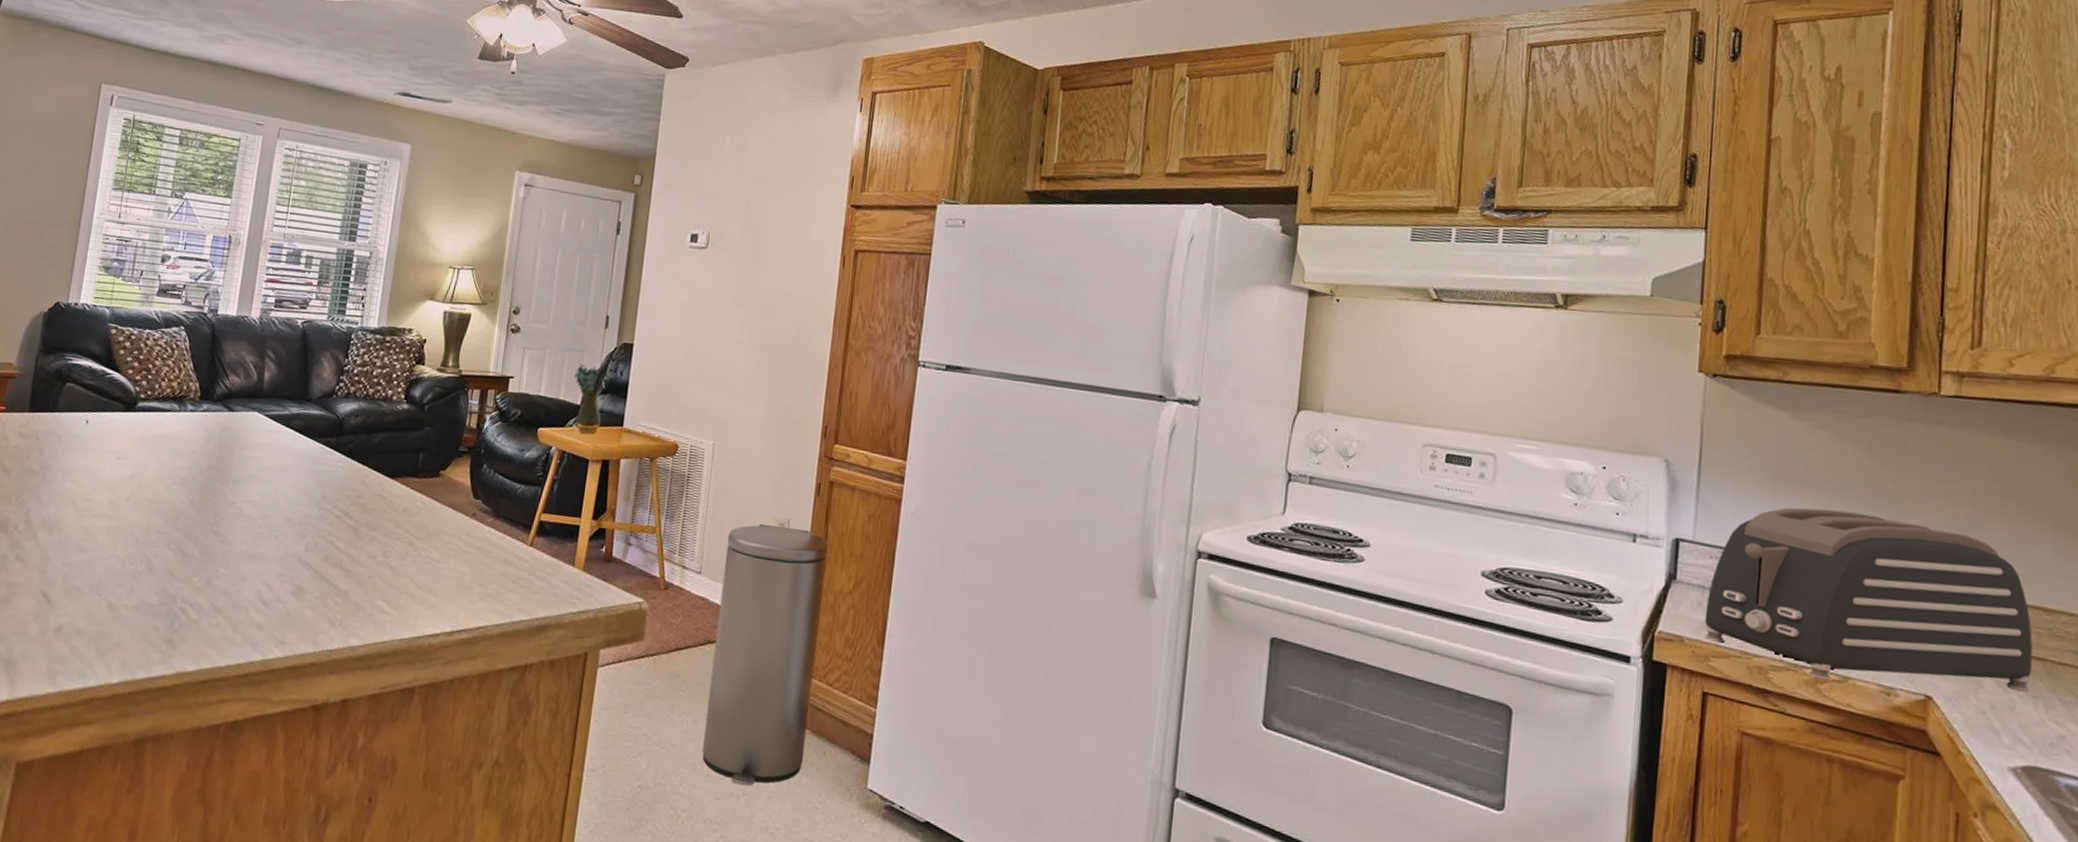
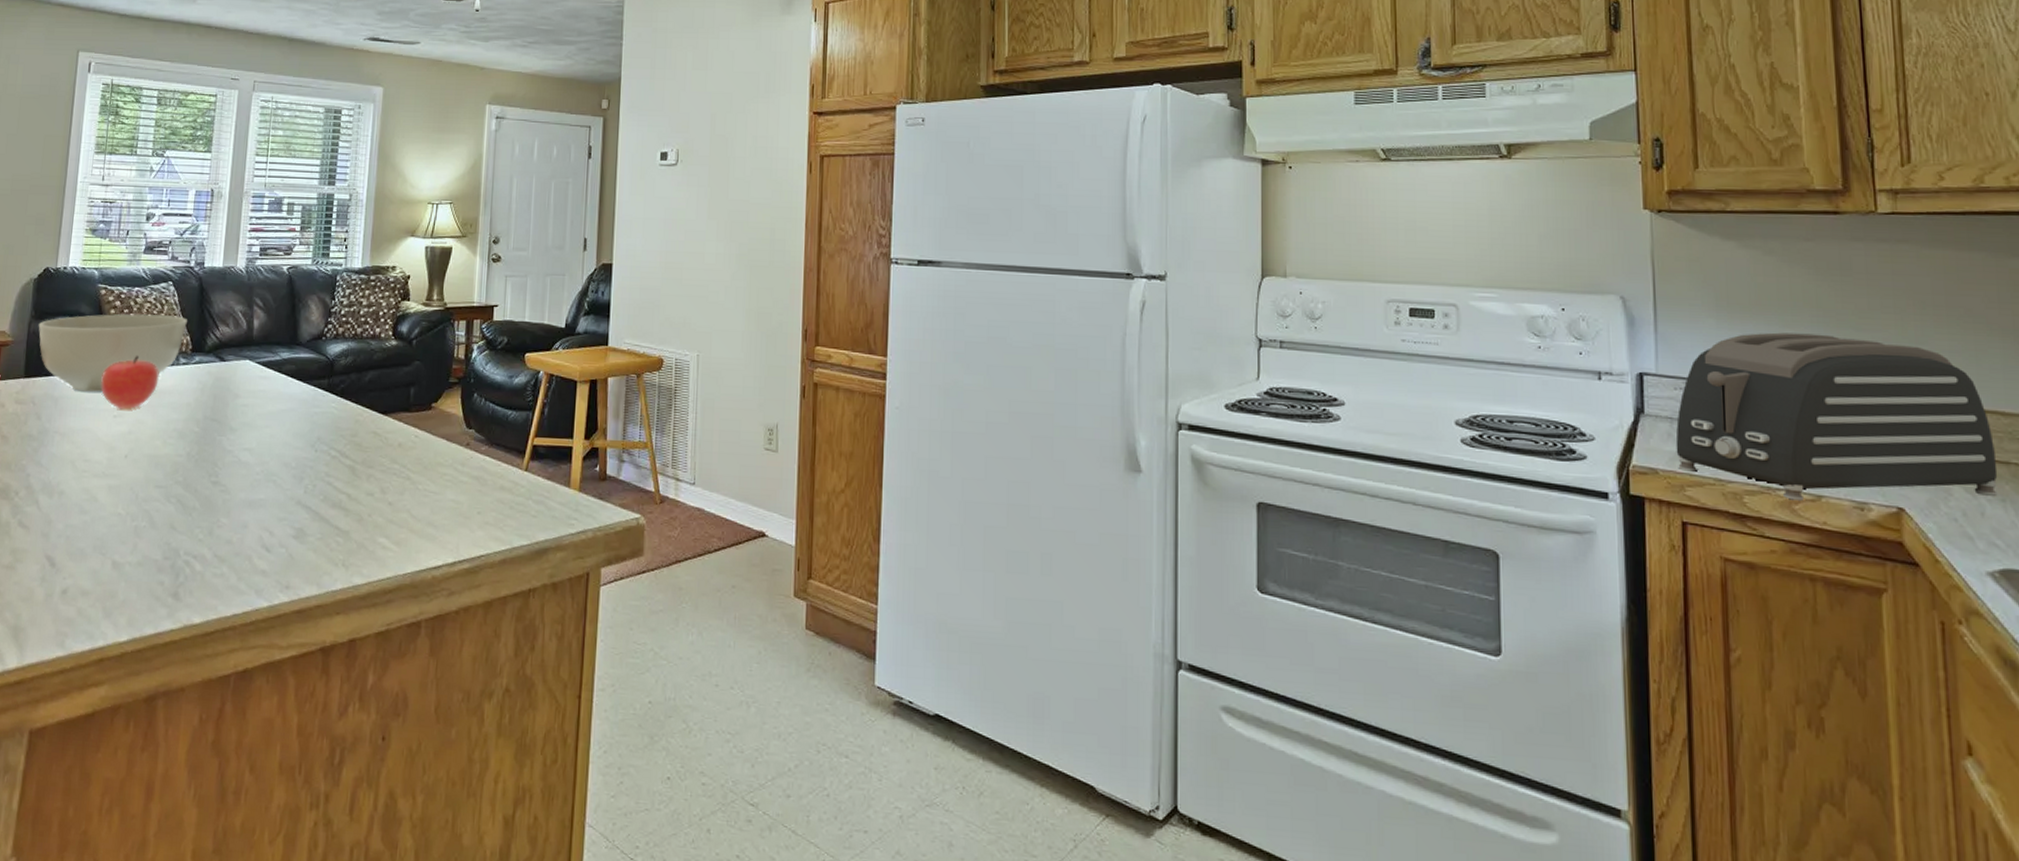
bowl: none [46,353,197,433] -> present [38,314,187,392]
fruit: none [106,399,167,453] -> present [101,356,160,410]
vase: present [573,363,601,435] -> none [556,287,586,357]
pedal bin: present [702,524,829,787] -> none [709,431,818,694]

